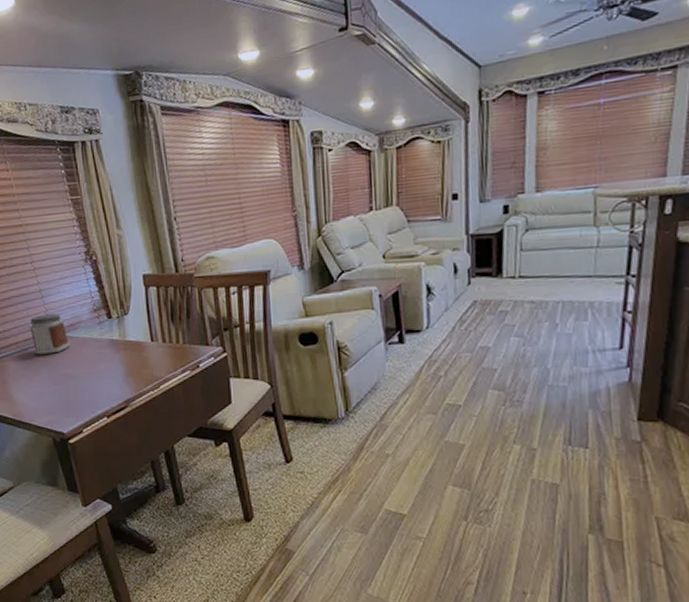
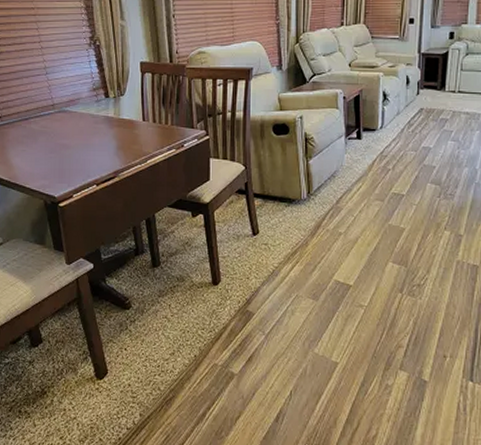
jar: present [29,314,70,355] -> none [32,90,69,125]

